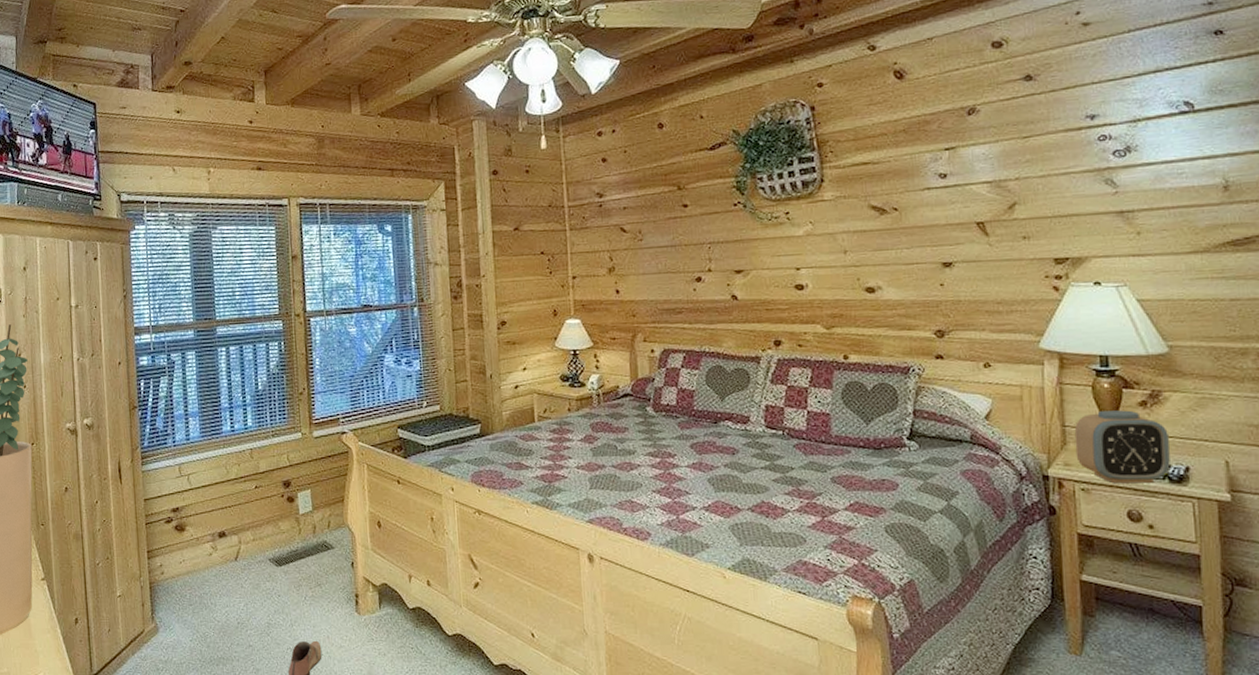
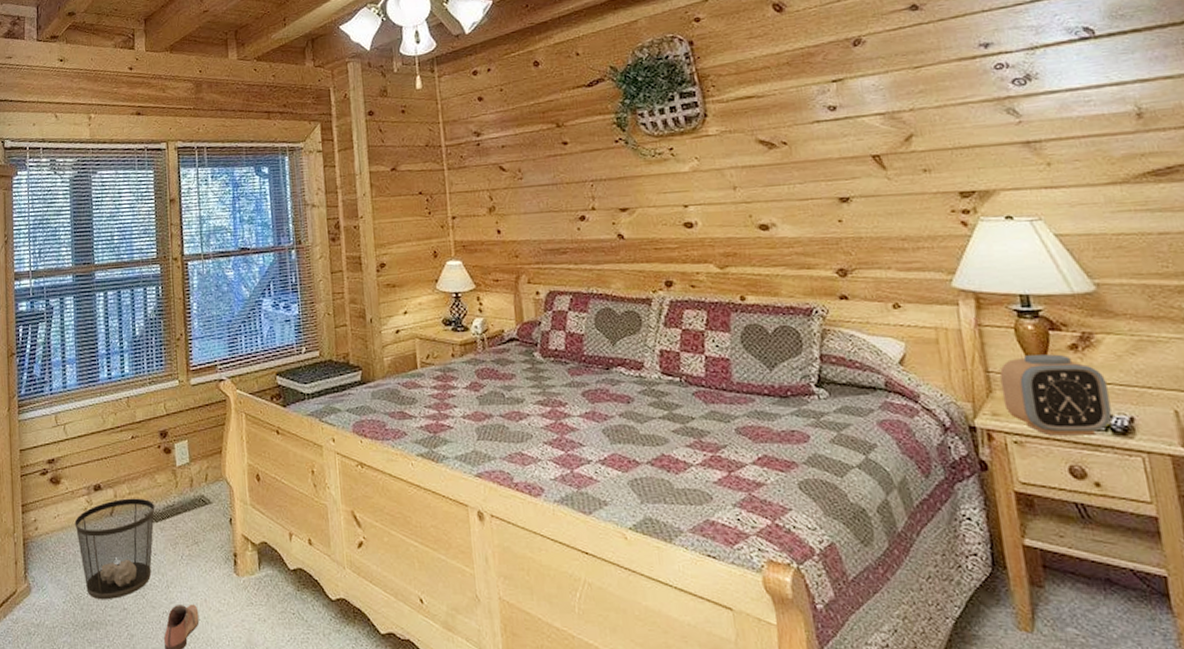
waste bin: none [200,544,279,638] -> present [74,498,155,600]

